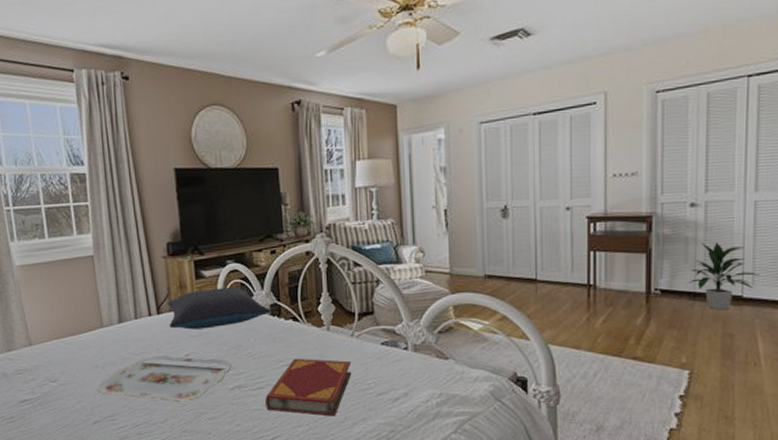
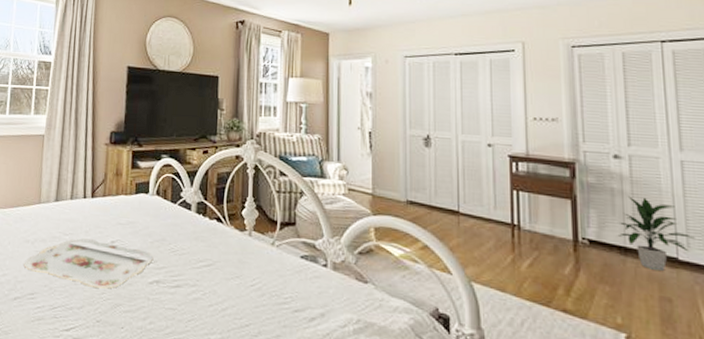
pillow: present [167,287,271,329] -> none [100,179,197,218]
hardback book: present [265,358,352,417] -> none [181,259,270,329]

